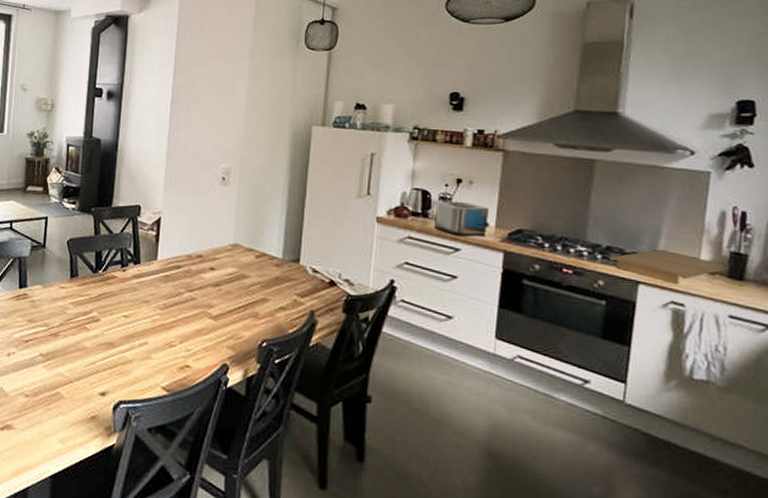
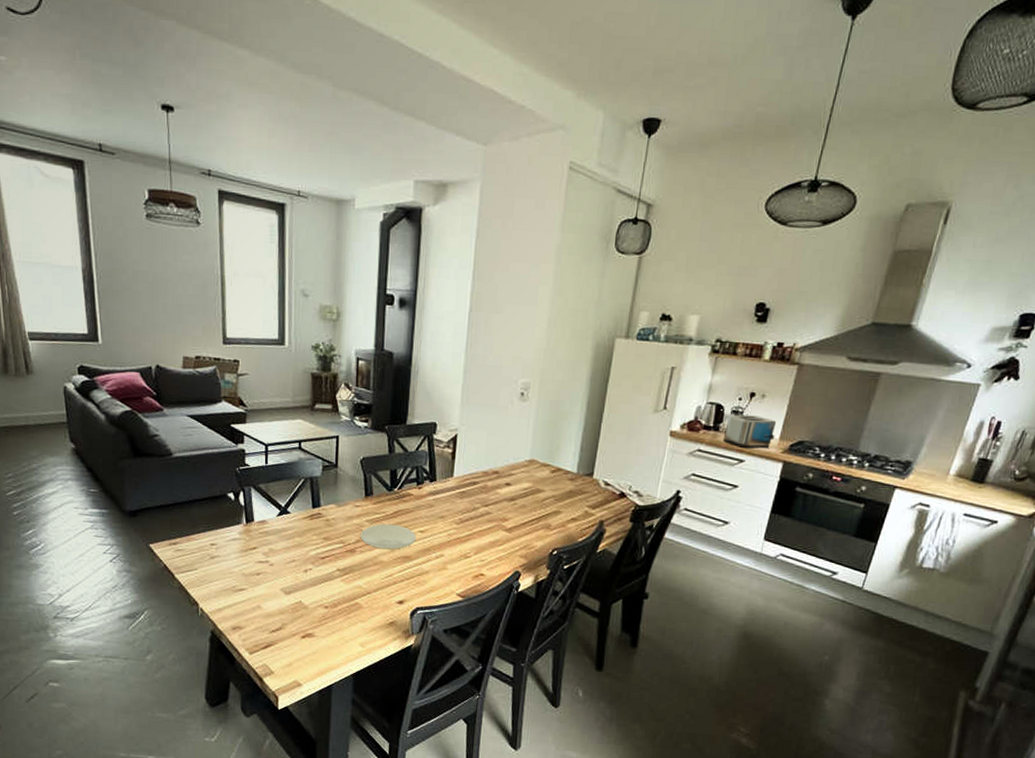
plate: none [64,307,121,335] -> present [360,524,417,550]
cutting board: present [609,250,730,285] -> none [875,458,975,488]

